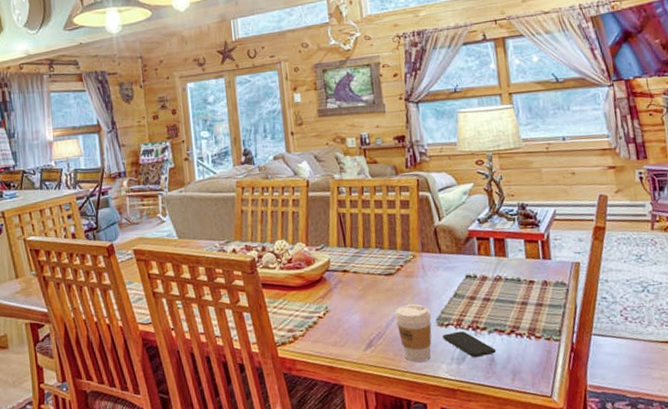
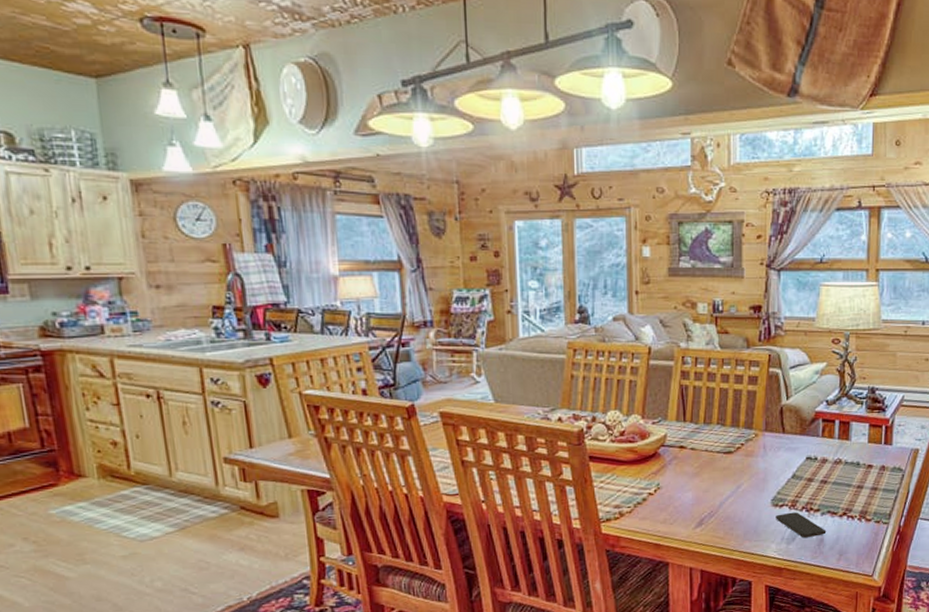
coffee cup: present [395,303,432,362] -> none [730,483,767,541]

